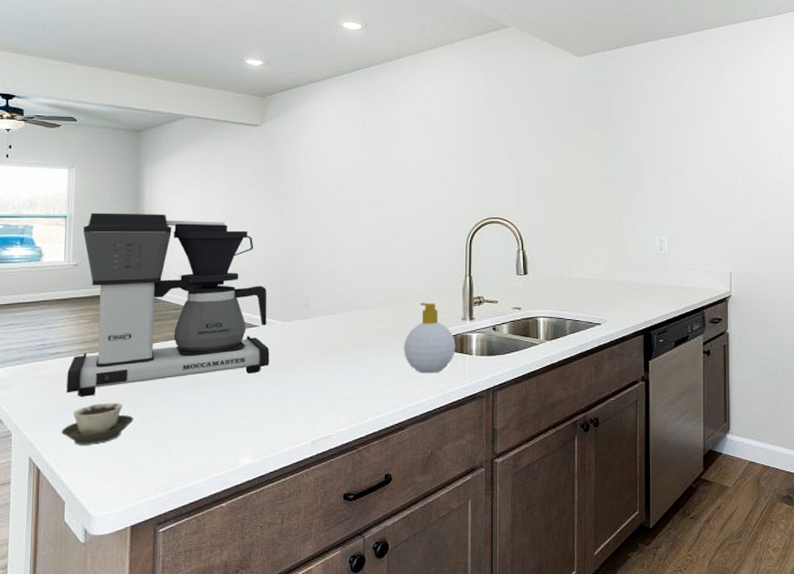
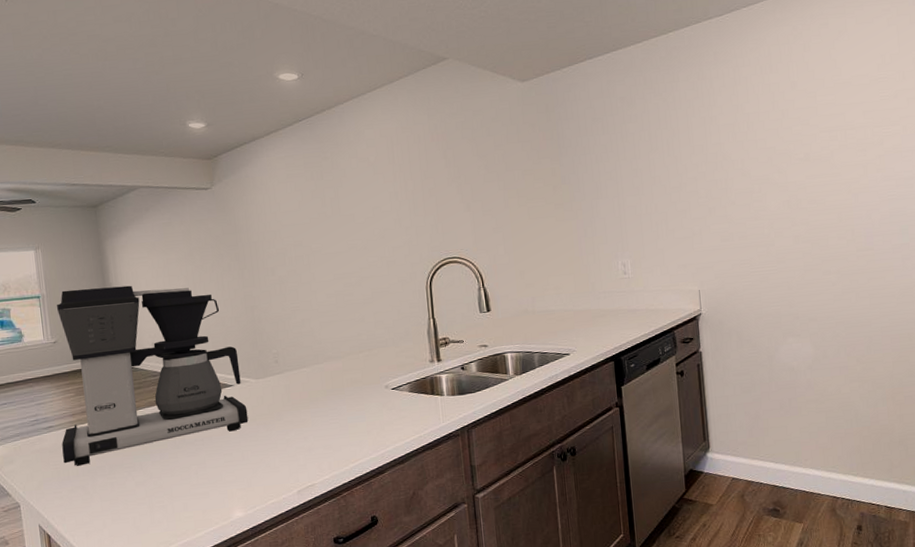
cup: present [61,402,134,445] -> none [64,468,129,511]
soap bottle: present [404,302,456,373] -> none [375,348,427,418]

